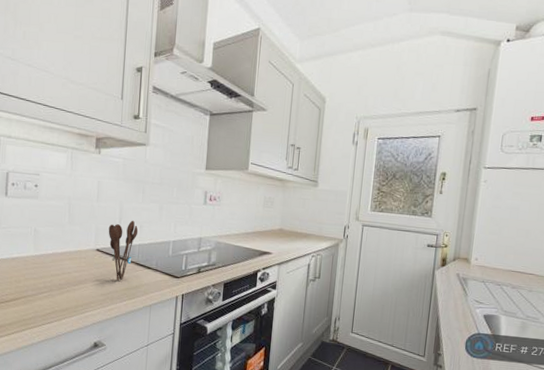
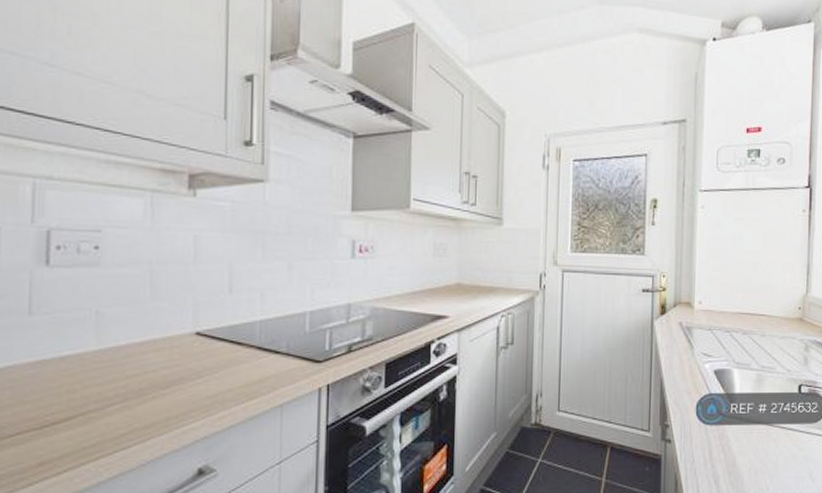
utensil holder: present [108,220,139,281] -> none [213,287,259,375]

